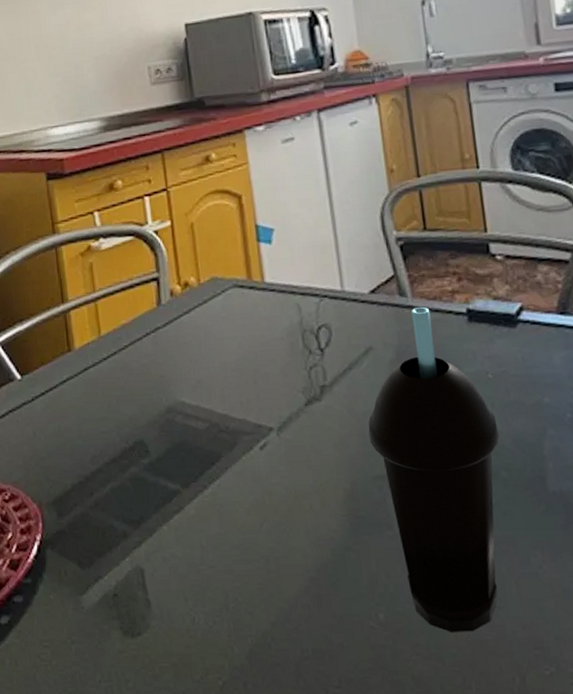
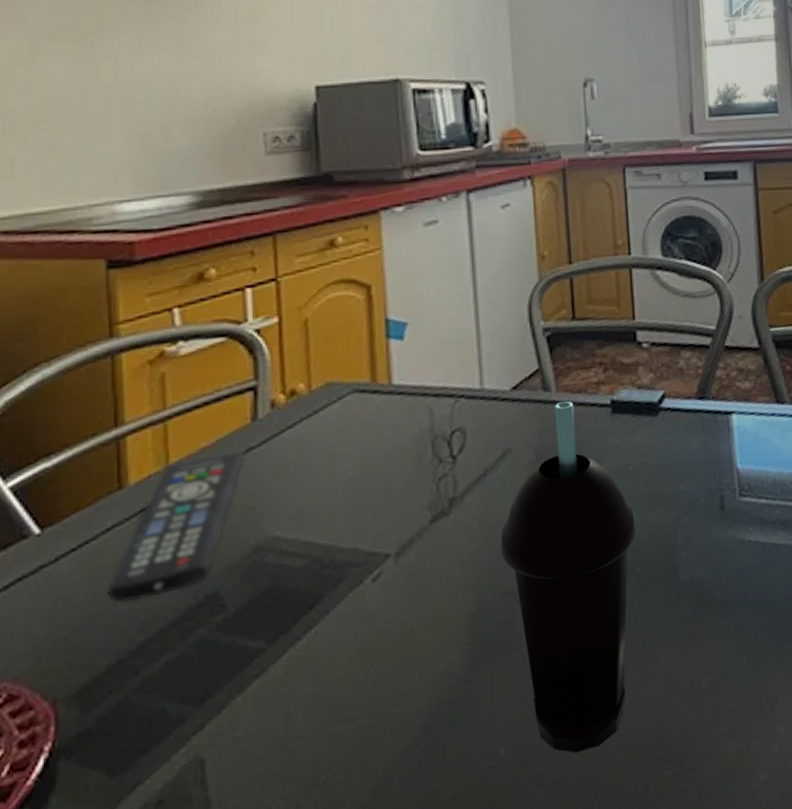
remote control: none [67,329,155,439] -> present [107,450,245,603]

